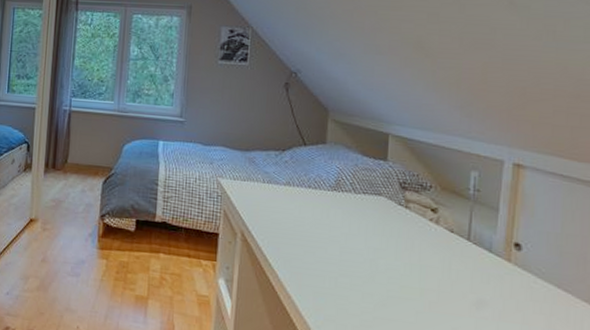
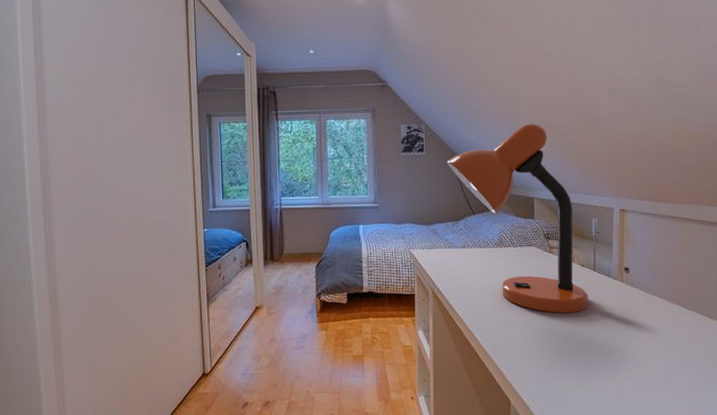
desk lamp: none [275,39,456,292] -> present [446,123,588,314]

